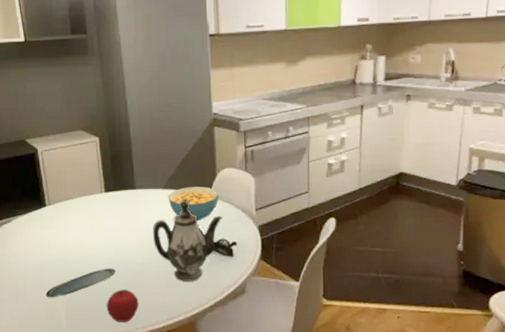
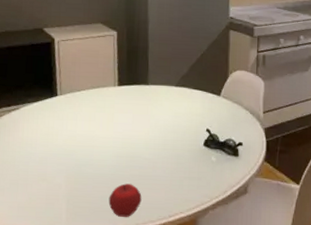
oval tray: present [45,268,116,298] -> none [47,161,122,189]
teapot: present [153,198,222,282] -> none [162,96,231,179]
cereal bowl: present [168,187,219,222] -> none [180,86,229,120]

